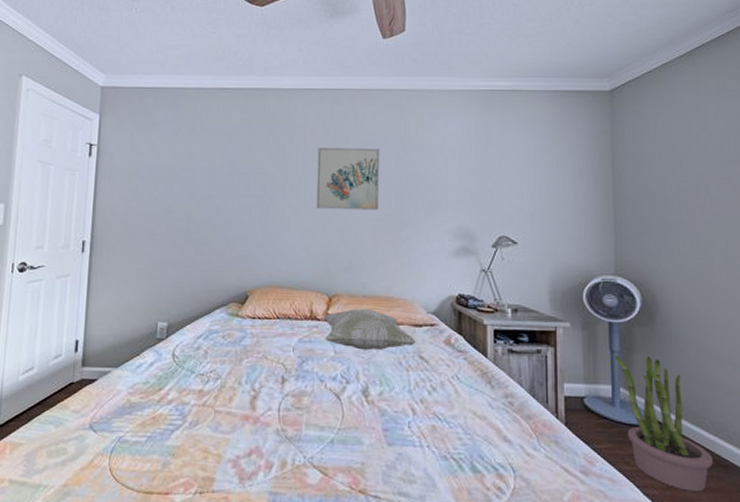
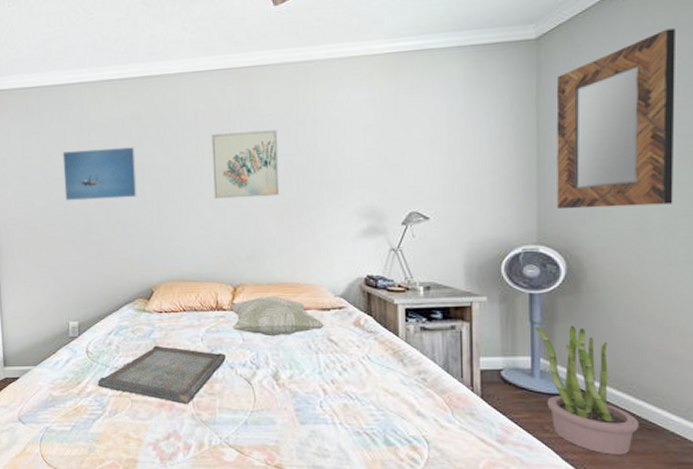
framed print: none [169,151,243,201] -> present [62,147,138,201]
serving tray: none [180,353,316,418] -> present [97,345,226,404]
home mirror: none [628,94,732,247] -> present [556,28,675,210]

